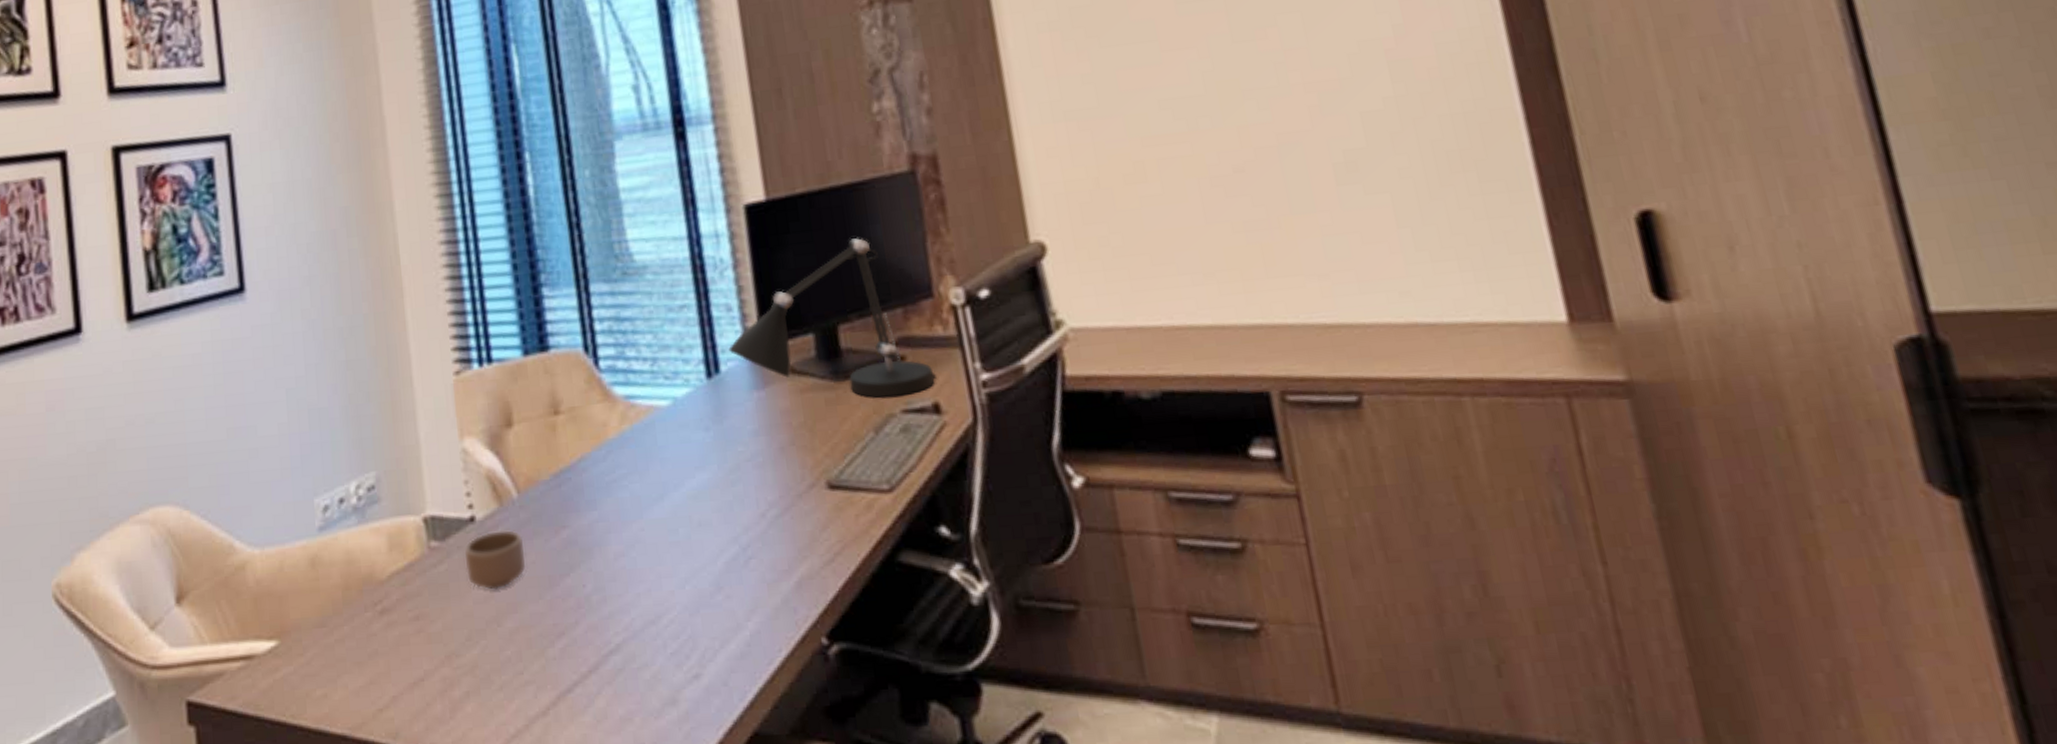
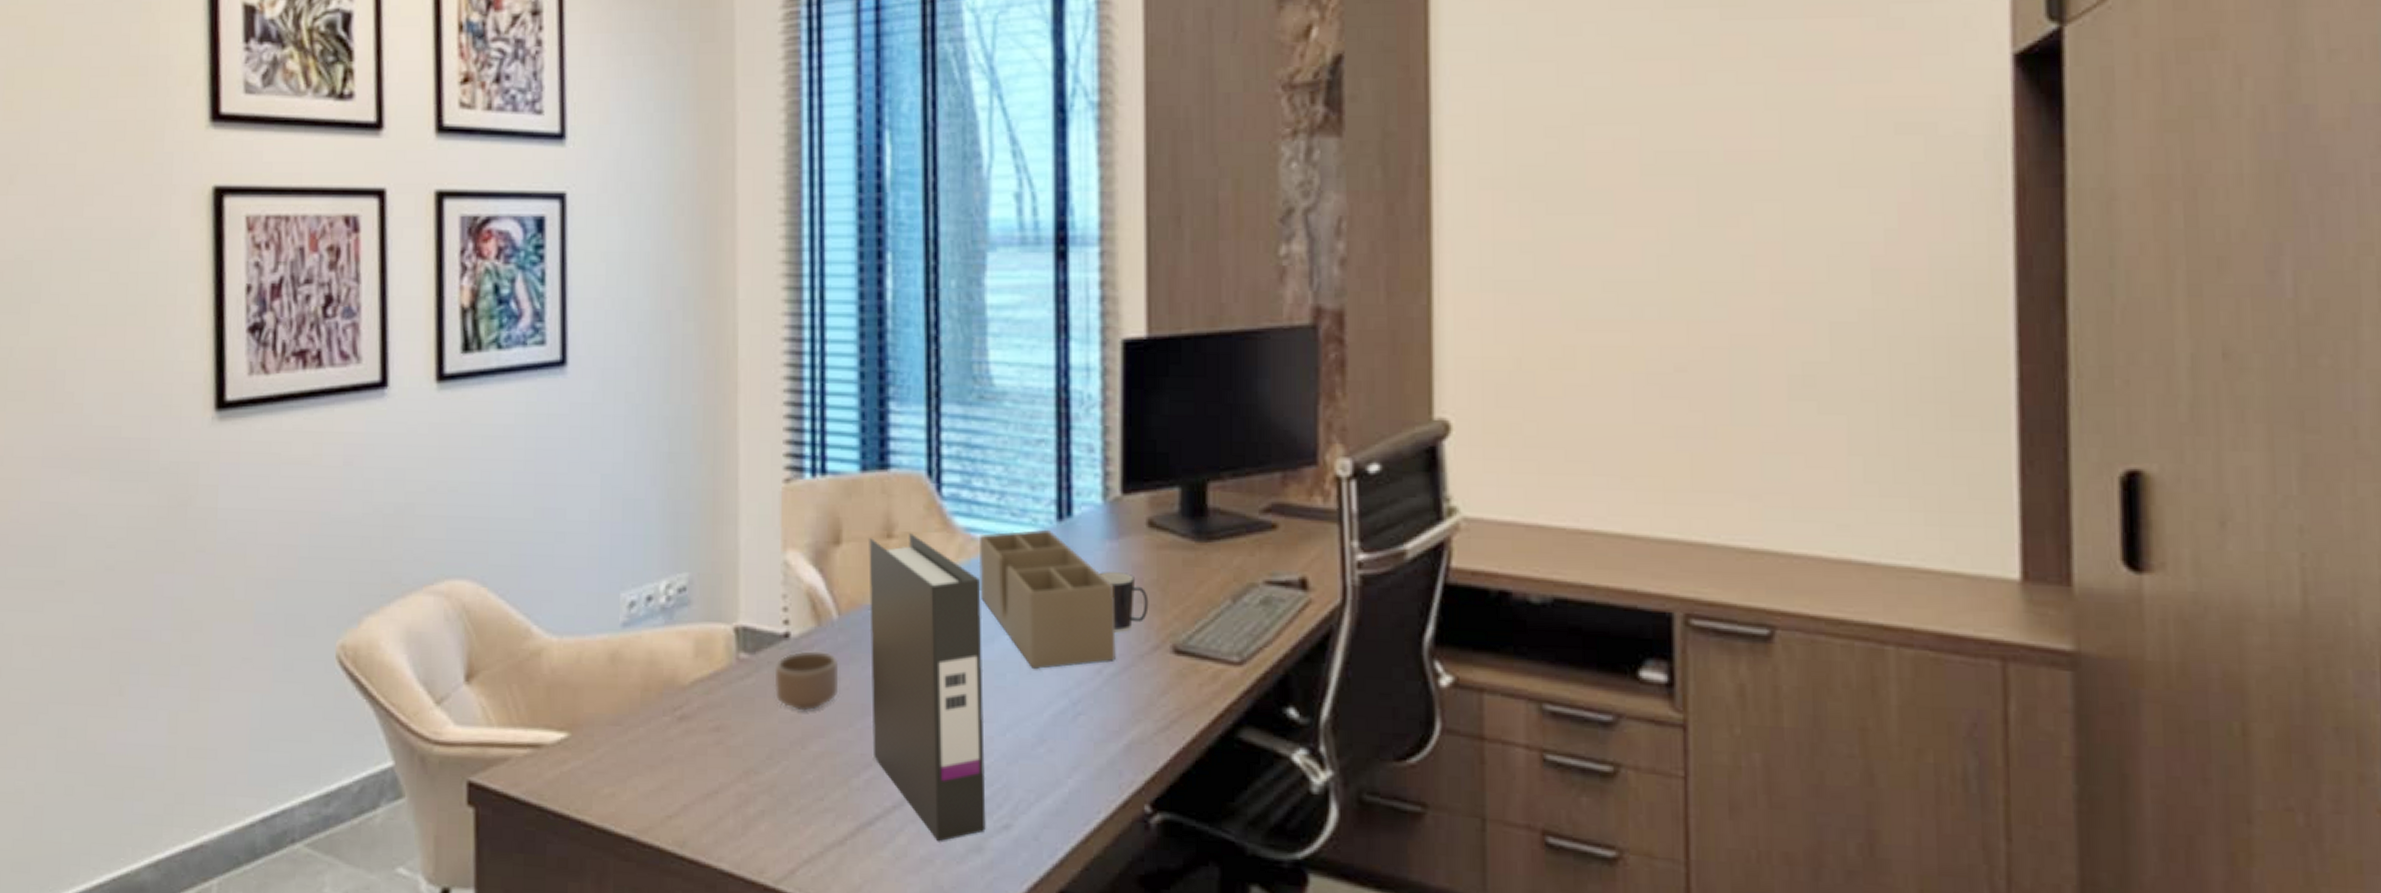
binder: none [538,407,678,699] -> present [869,533,986,841]
desk organizer: none [637,387,777,521] -> present [978,529,1116,669]
desk lamp: present [728,238,936,399] -> none [1085,391,1308,567]
mug: none [751,419,801,478] -> present [1098,572,1149,634]

